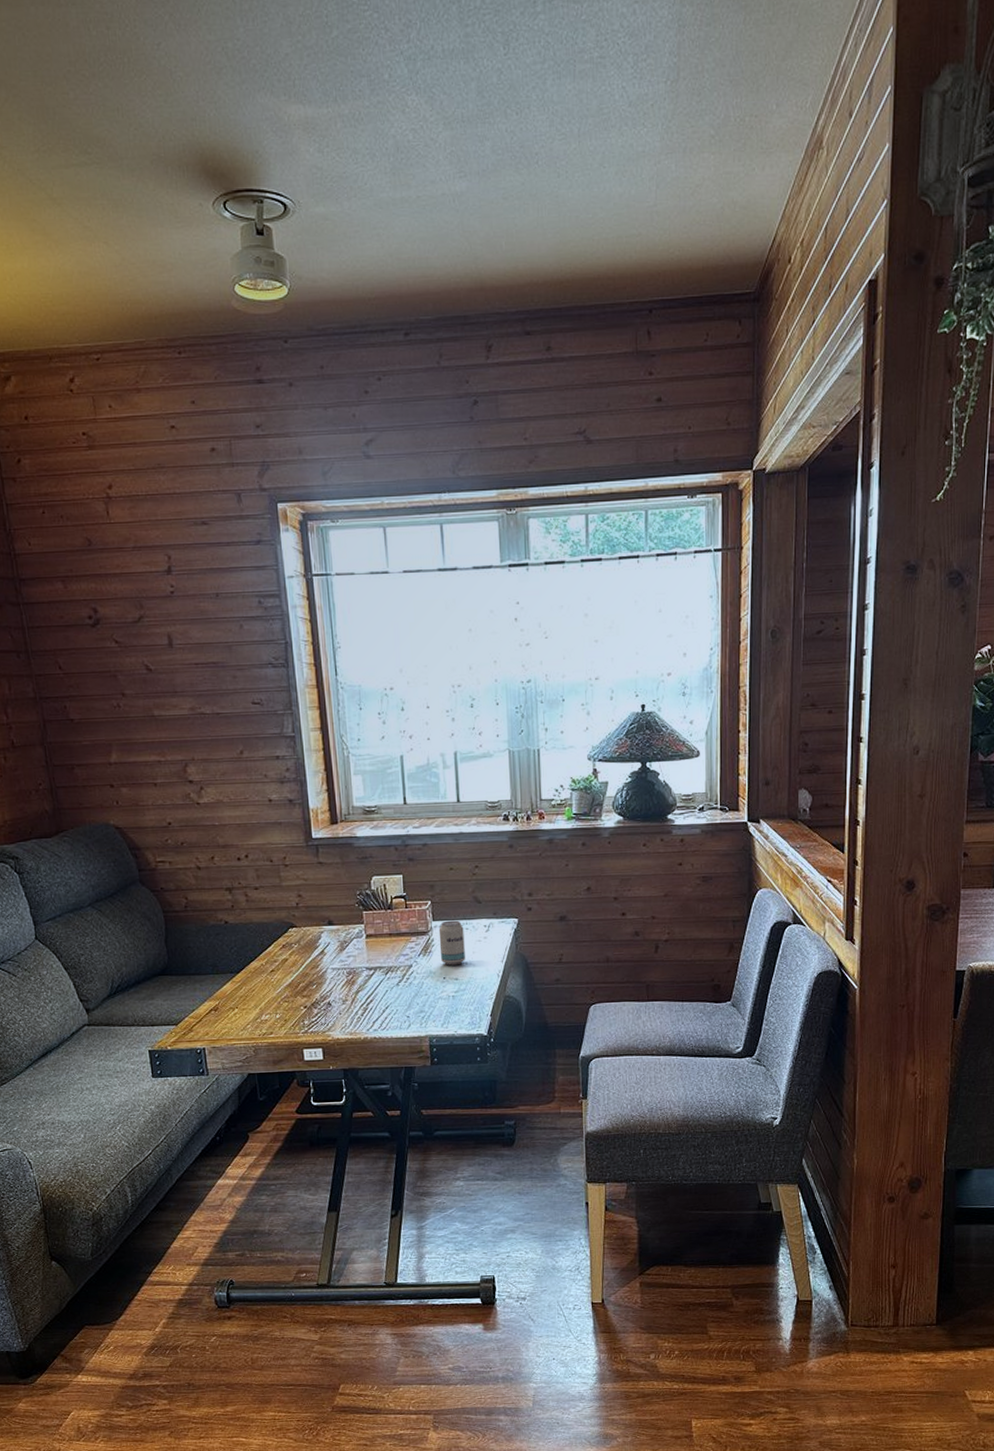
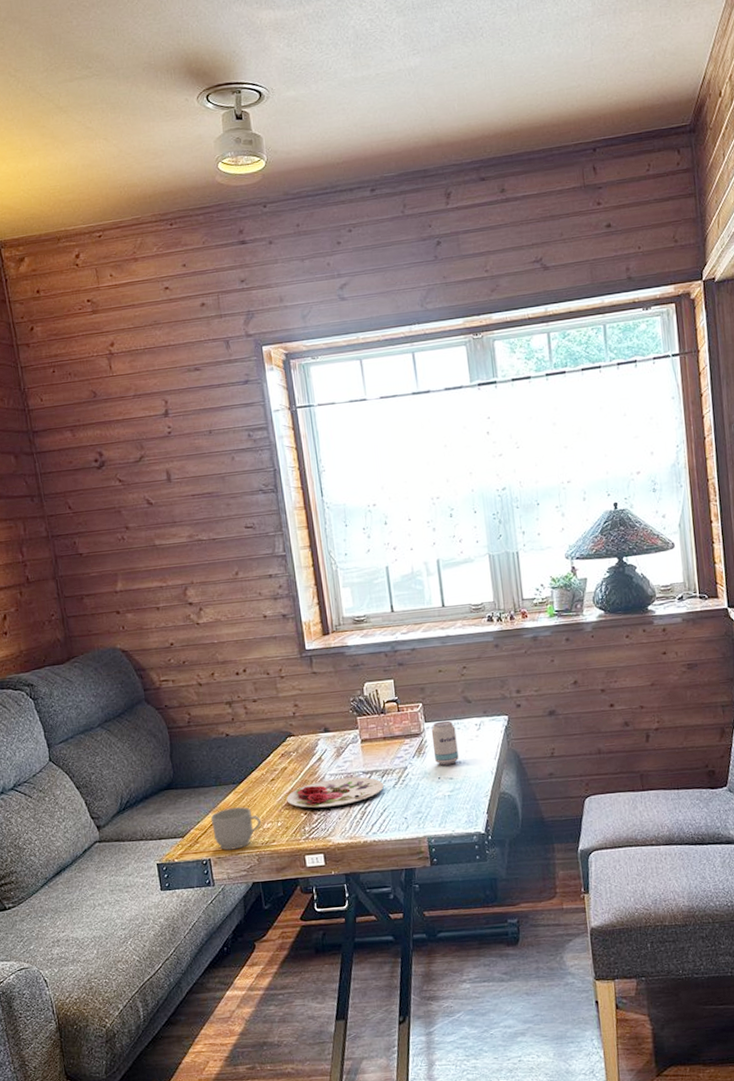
mug: none [207,997,259,1040] -> present [211,807,261,851]
plate: none [286,972,387,1002] -> present [286,777,384,809]

